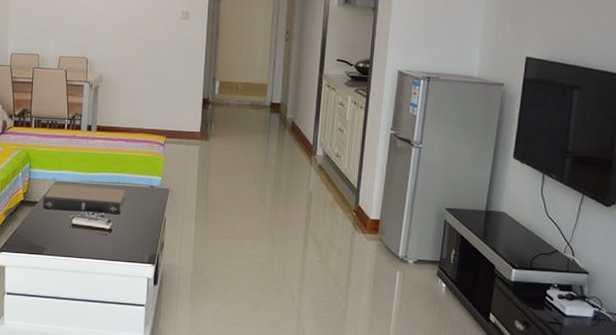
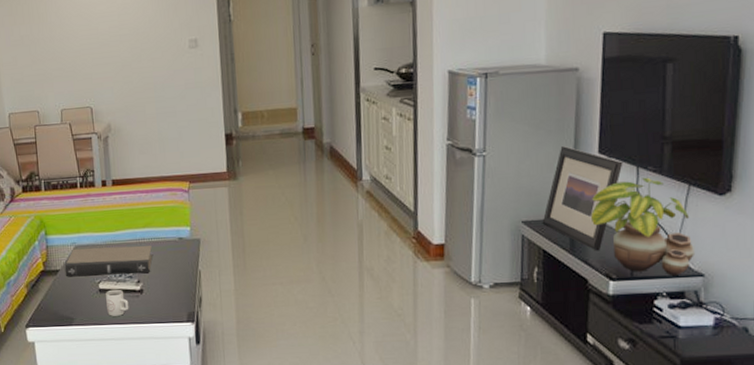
mug: none [77,225,98,251] -> present [106,289,129,316]
picture frame: none [462,148,532,242] -> present [542,146,623,252]
potted plant: none [502,183,583,270] -> present [590,177,694,276]

